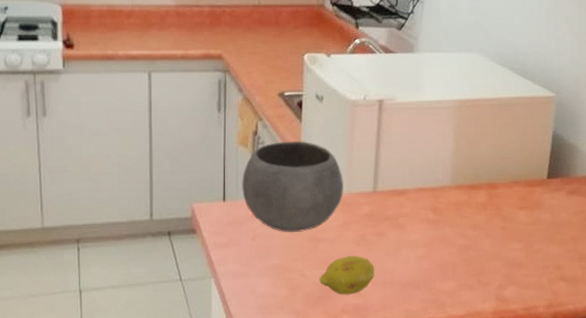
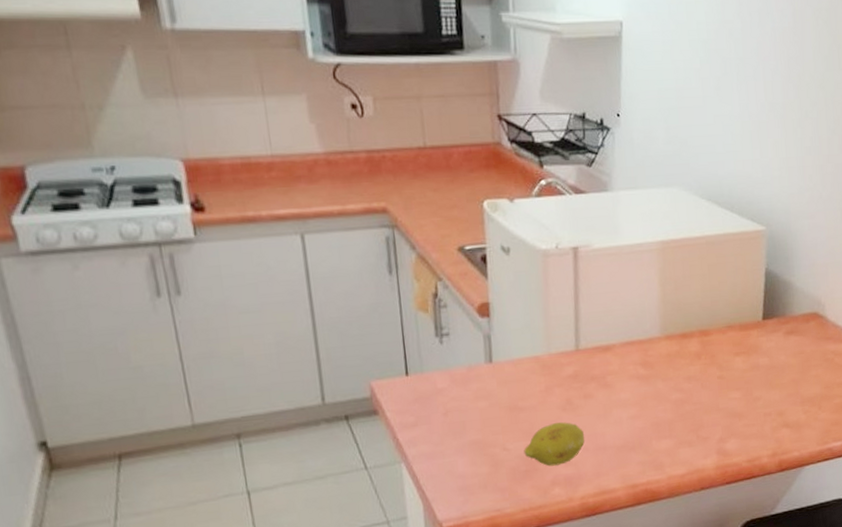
bowl: present [241,141,343,233] -> none [424,300,542,404]

